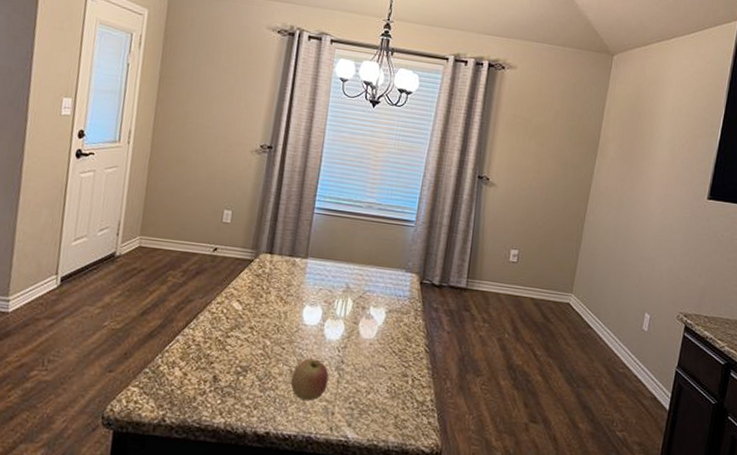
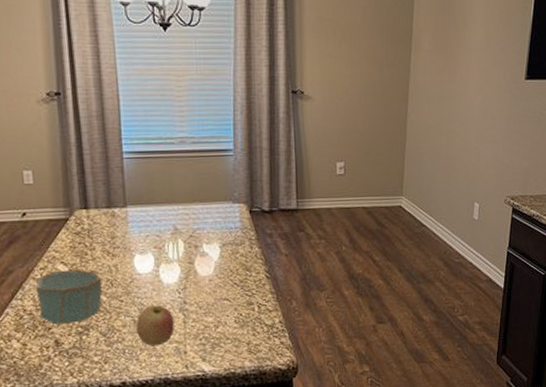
bowl: none [205,307,270,362] -> present [35,269,102,325]

